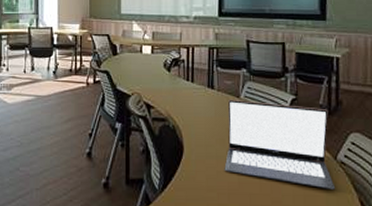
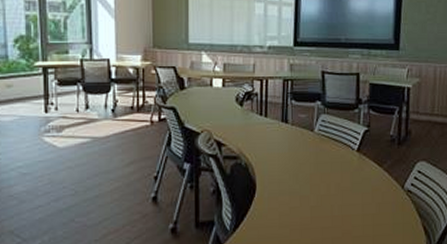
laptop: present [224,99,336,190] -> none [297,133,402,218]

